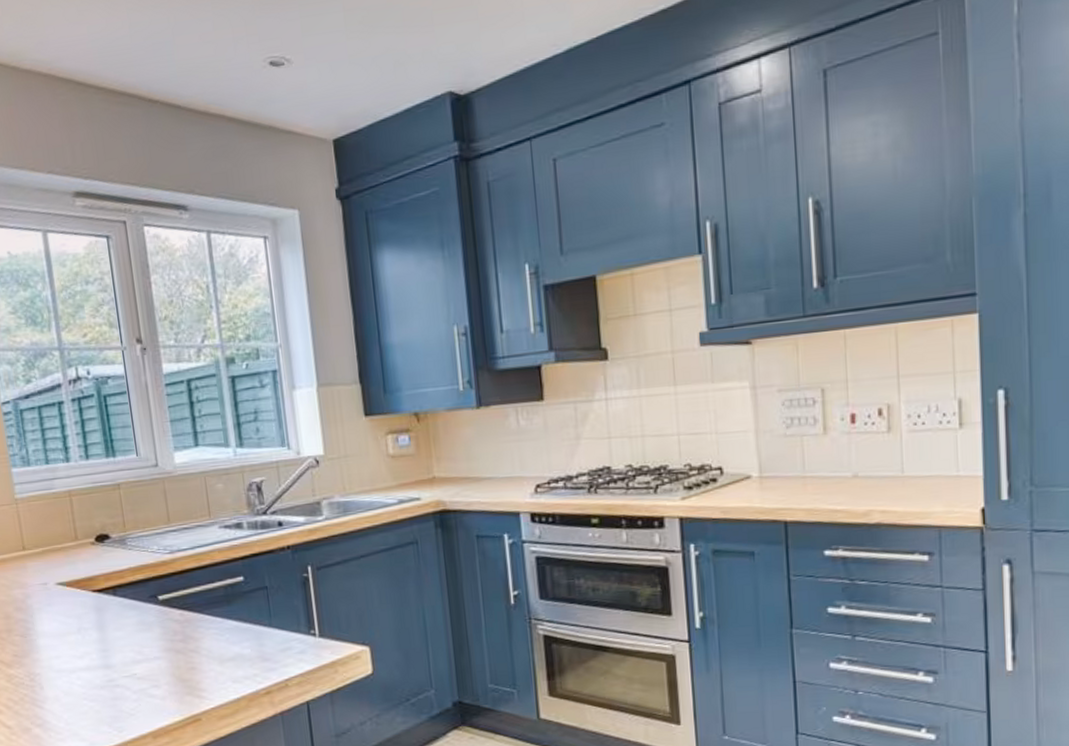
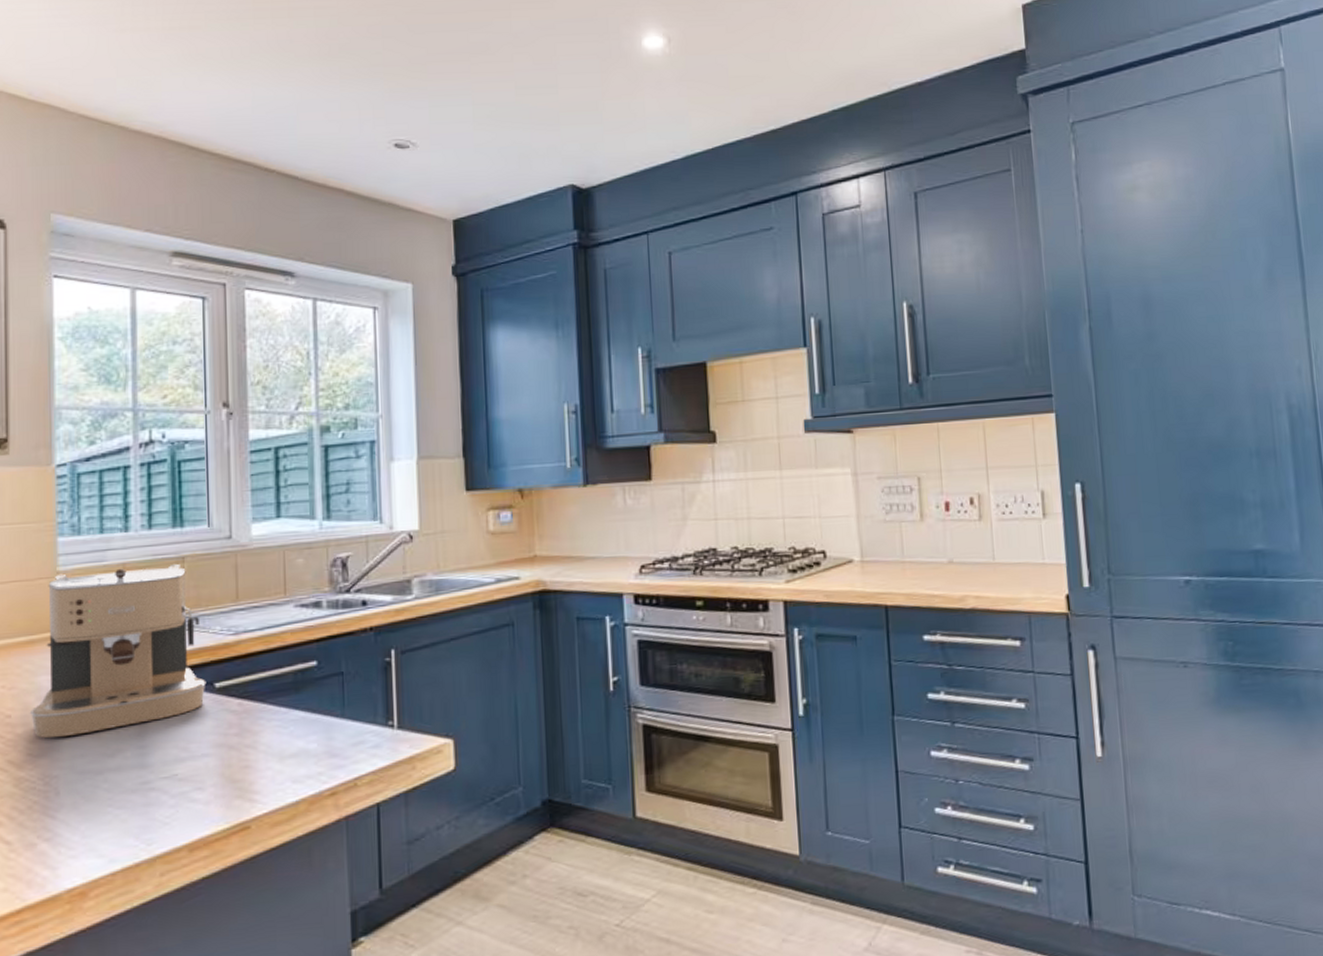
coffee maker: none [9,491,151,643] -> present [31,564,206,739]

